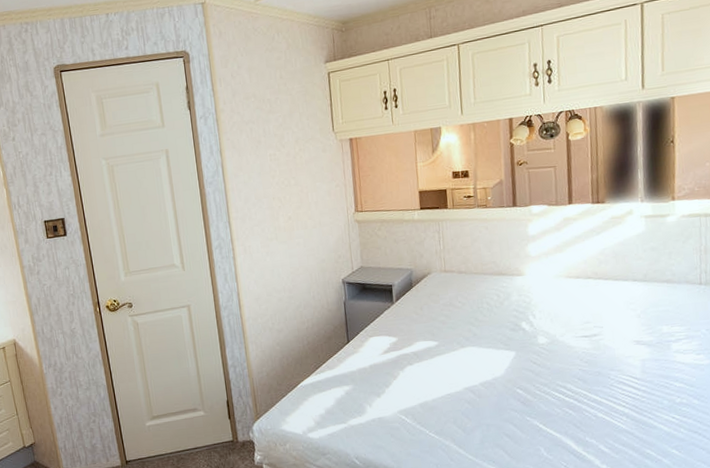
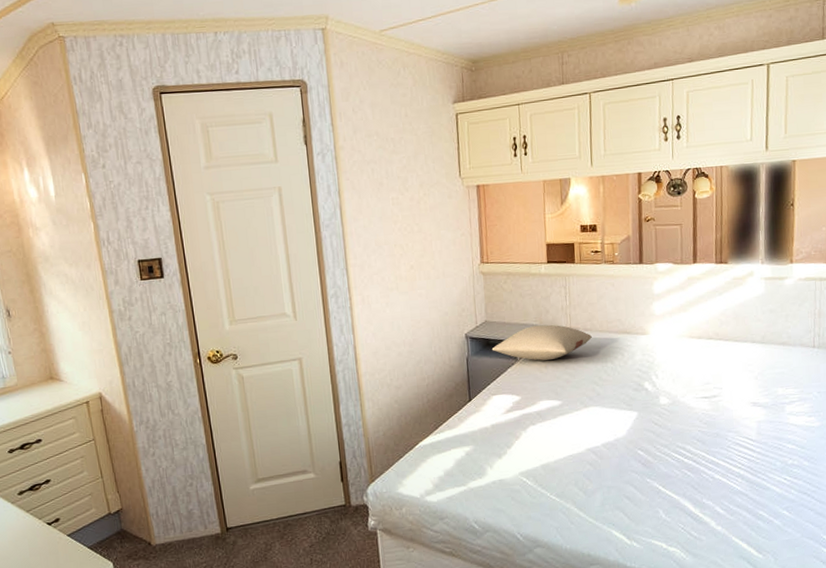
pillow: none [368,268,467,303] -> present [491,324,592,361]

